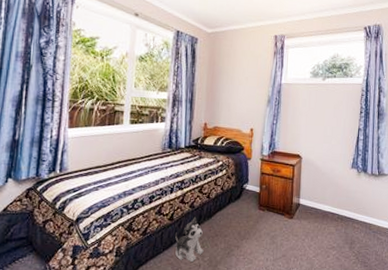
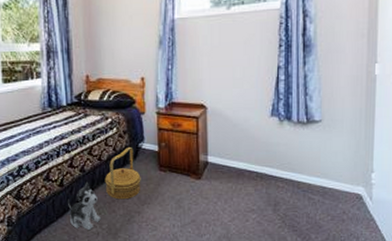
basket: none [211,187,243,235] -> present [104,146,141,200]

